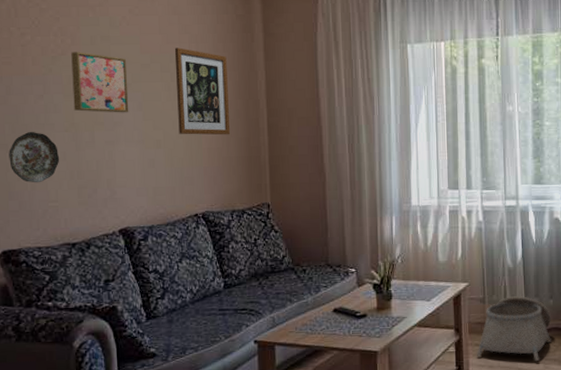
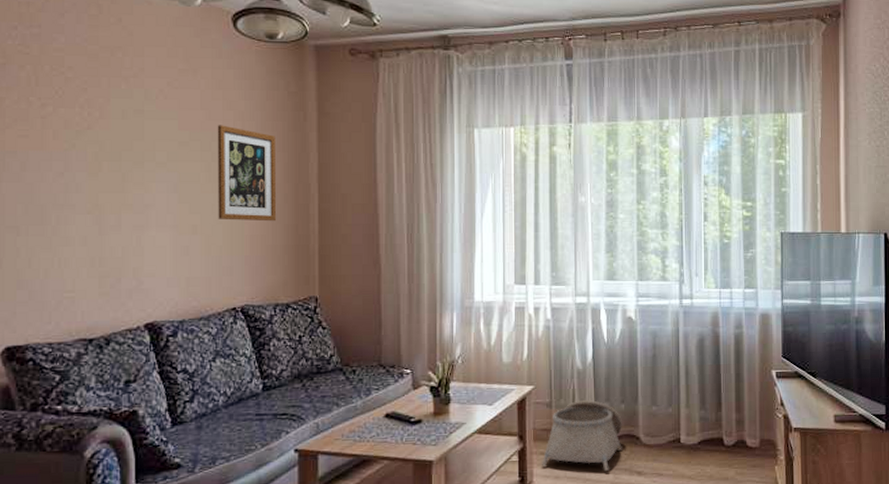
decorative plate: present [9,132,60,183] -> none [20,213,80,271]
wall art: present [71,52,129,113] -> none [99,126,163,195]

